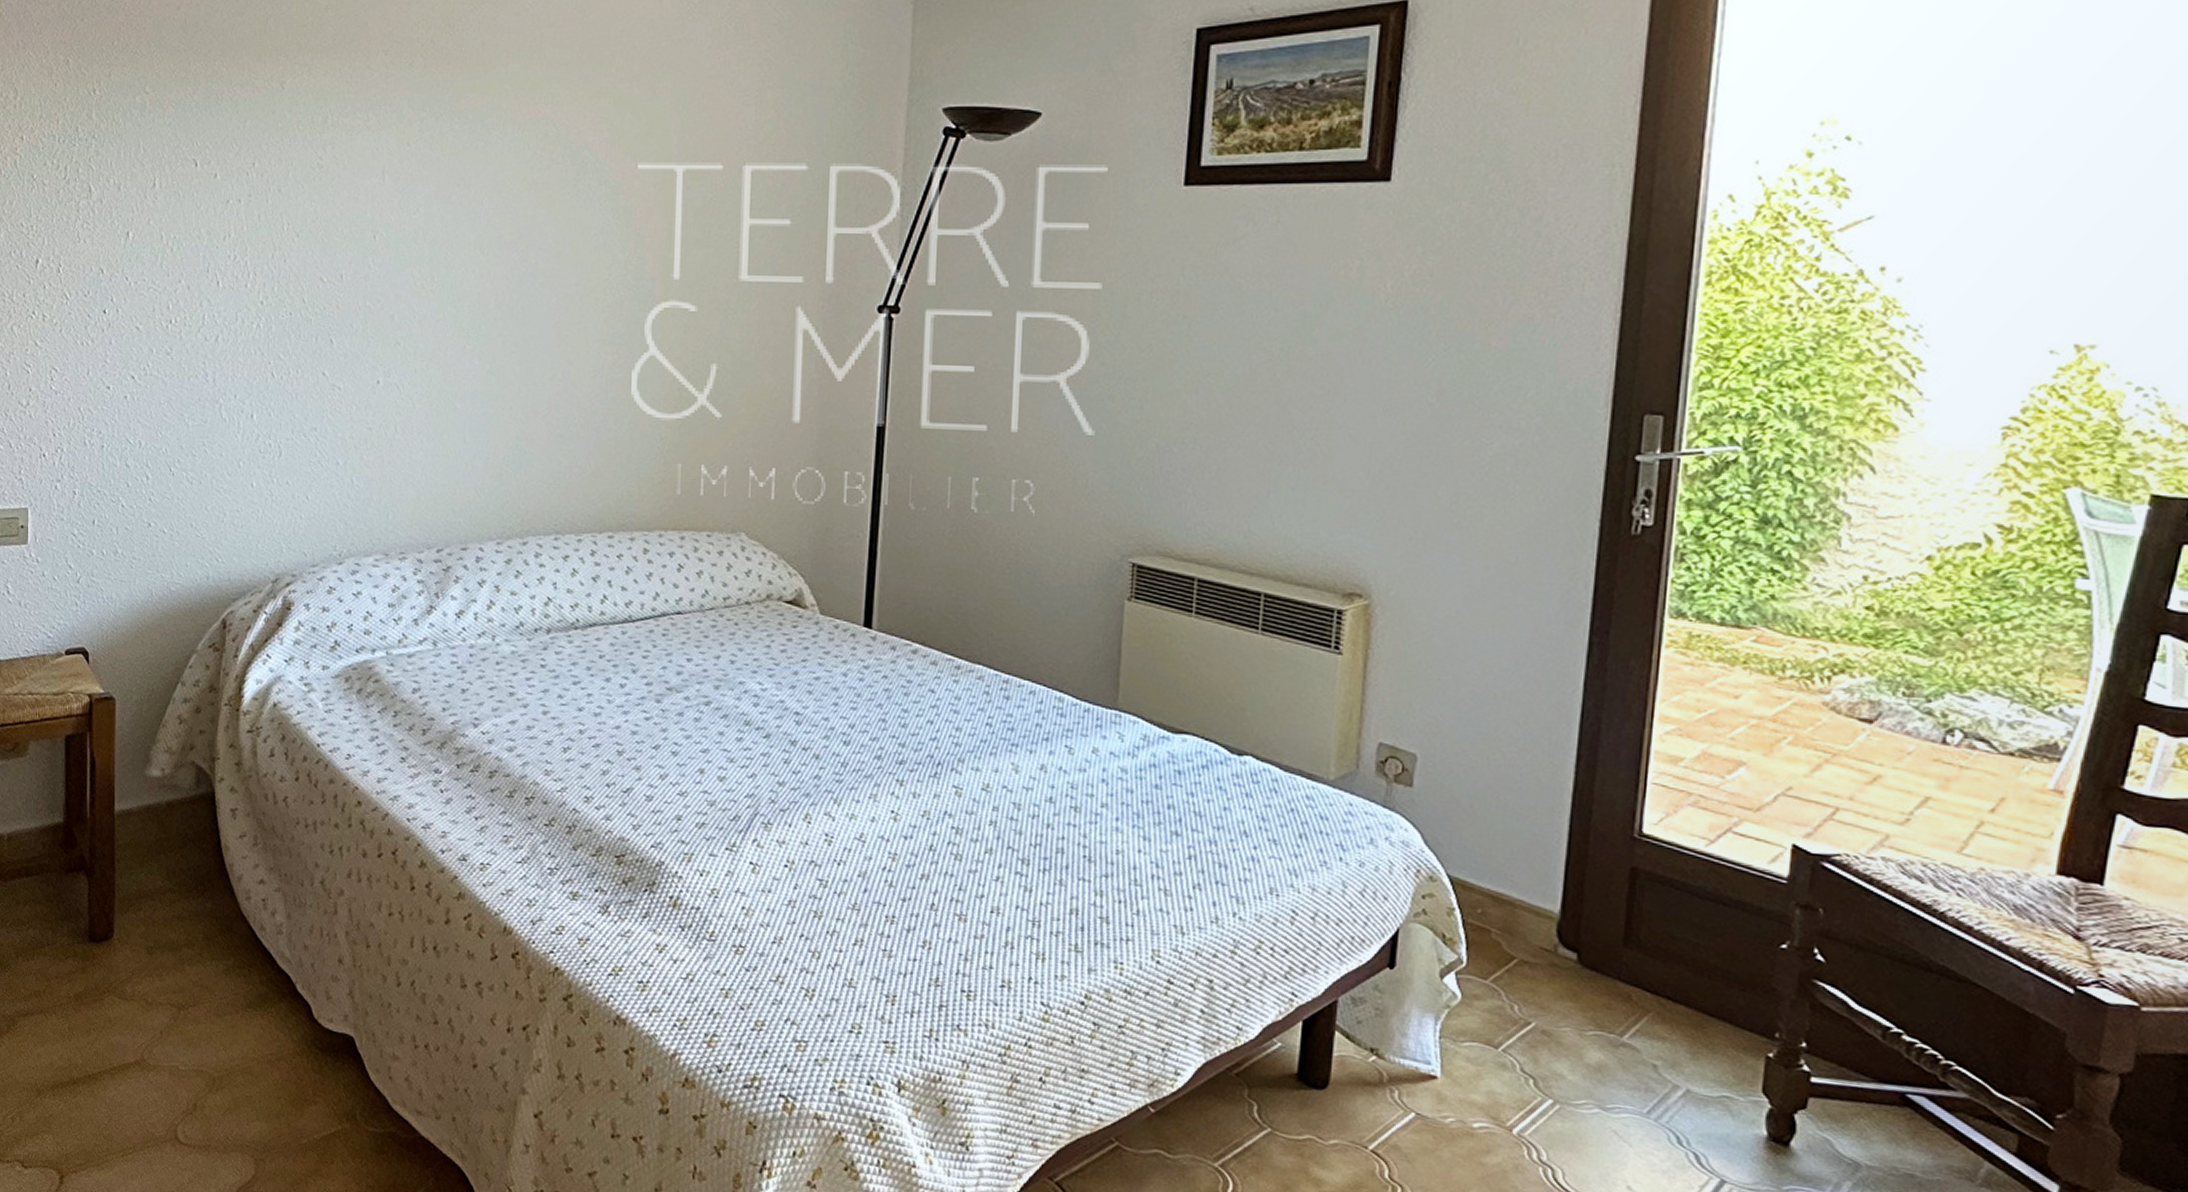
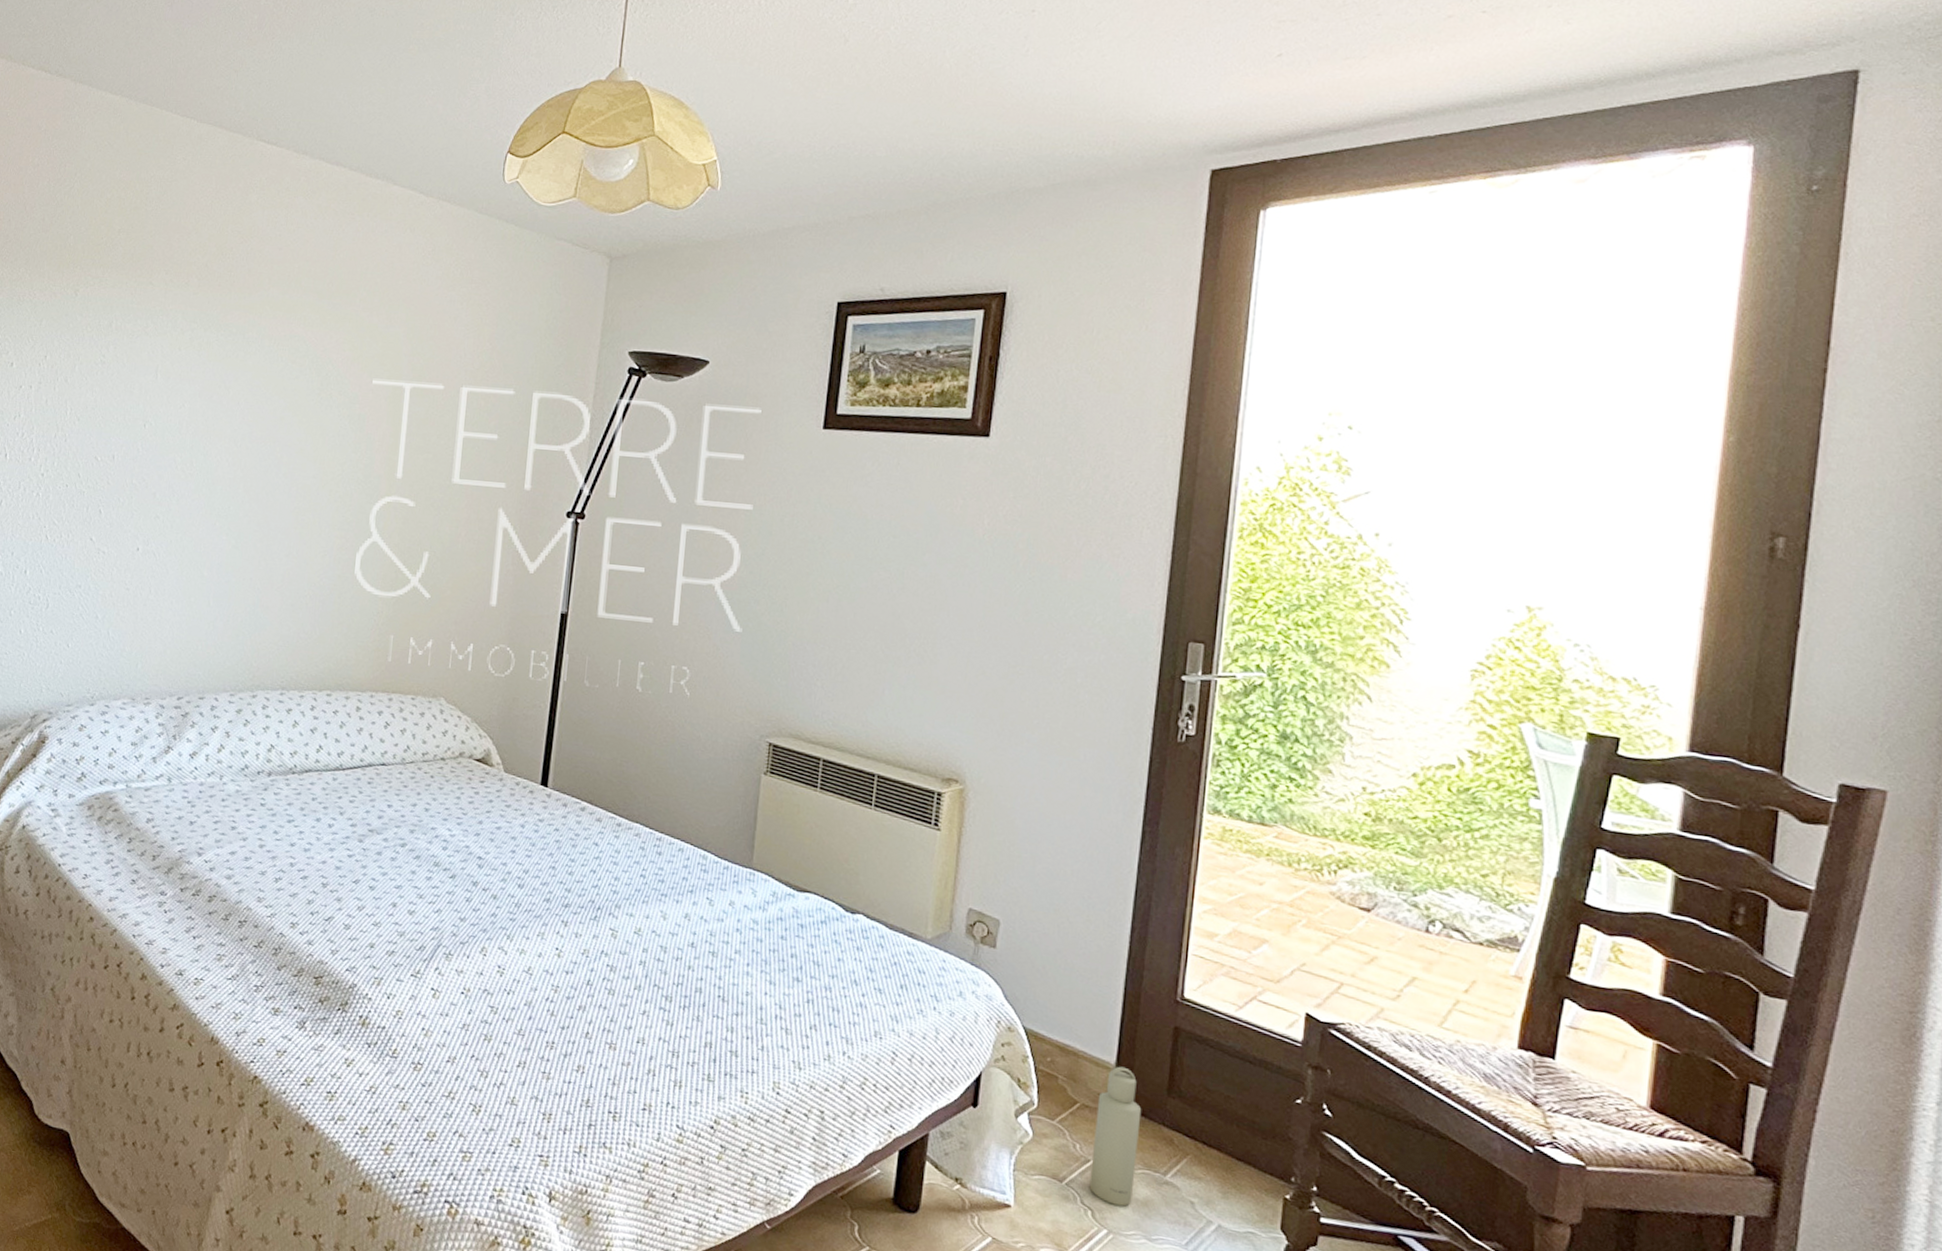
bottle: none [1530,915,1593,1073] -> present [1089,1066,1142,1207]

